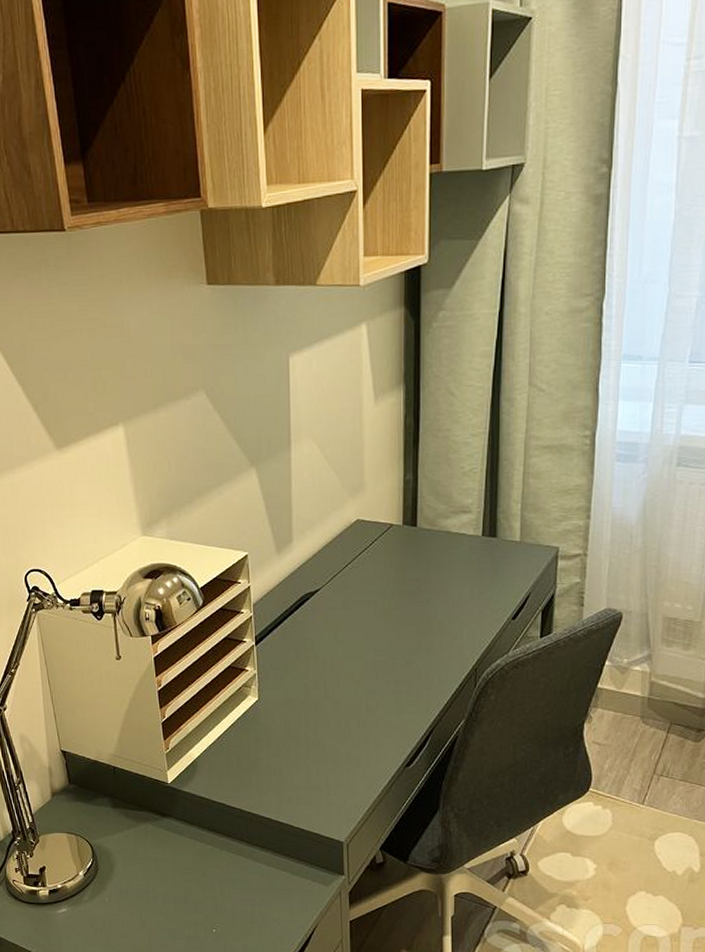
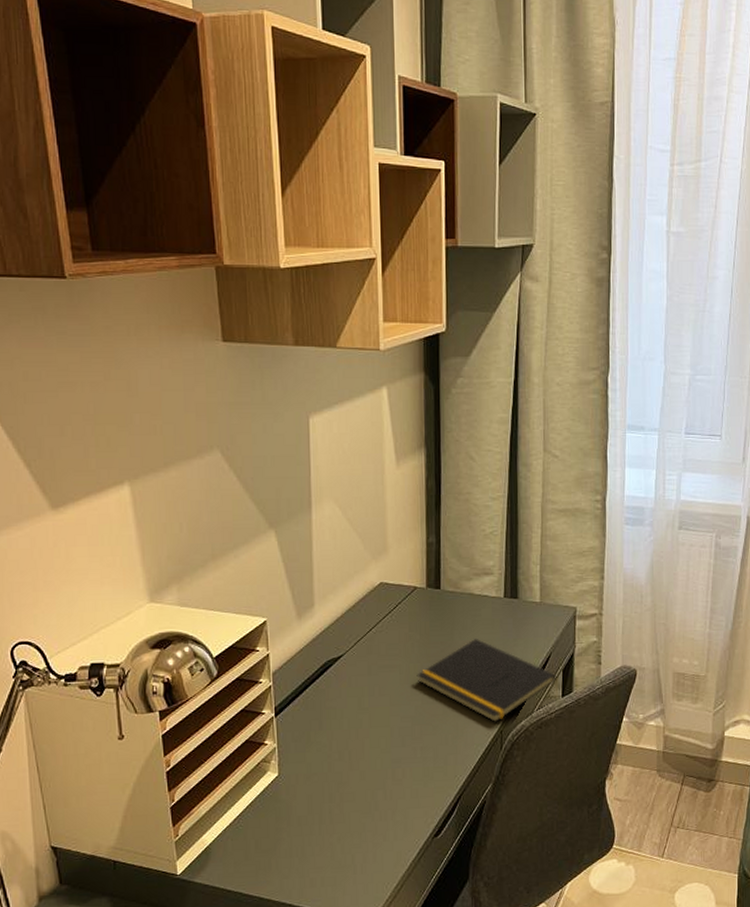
notepad: none [391,577,535,660] -> present [416,639,556,722]

